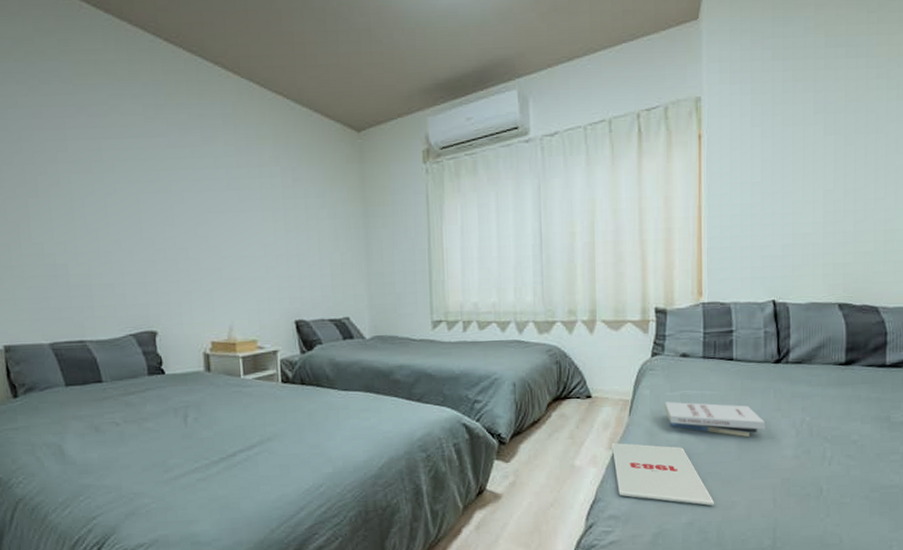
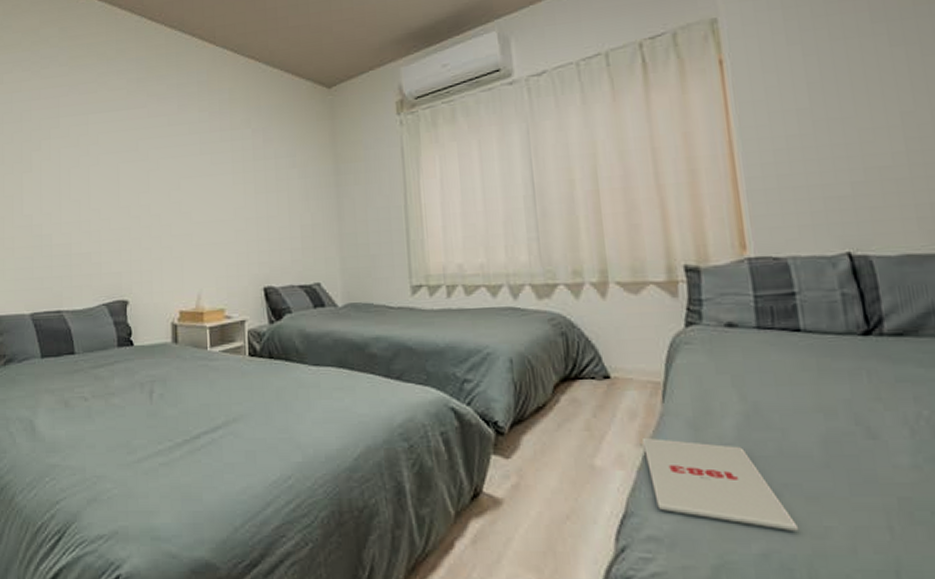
books: present [664,401,766,438] -> none [708,385,863,437]

